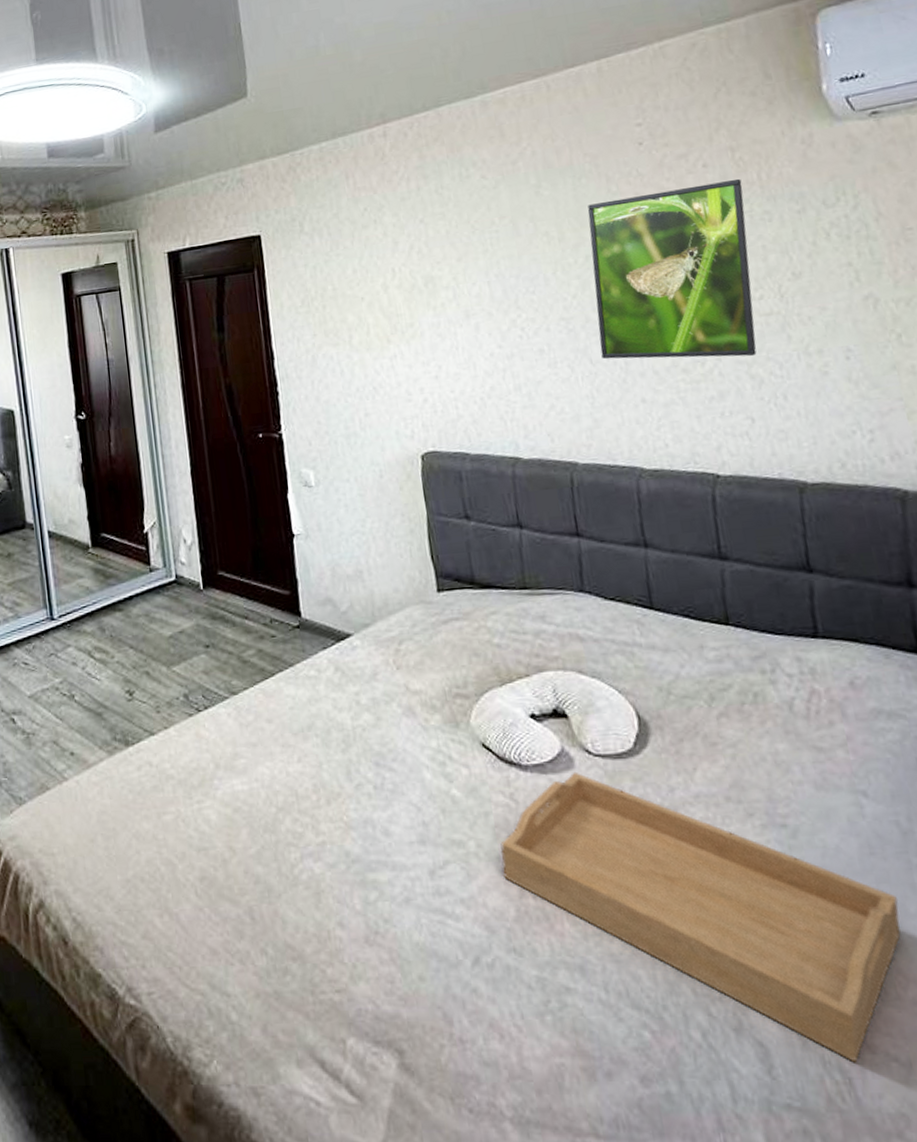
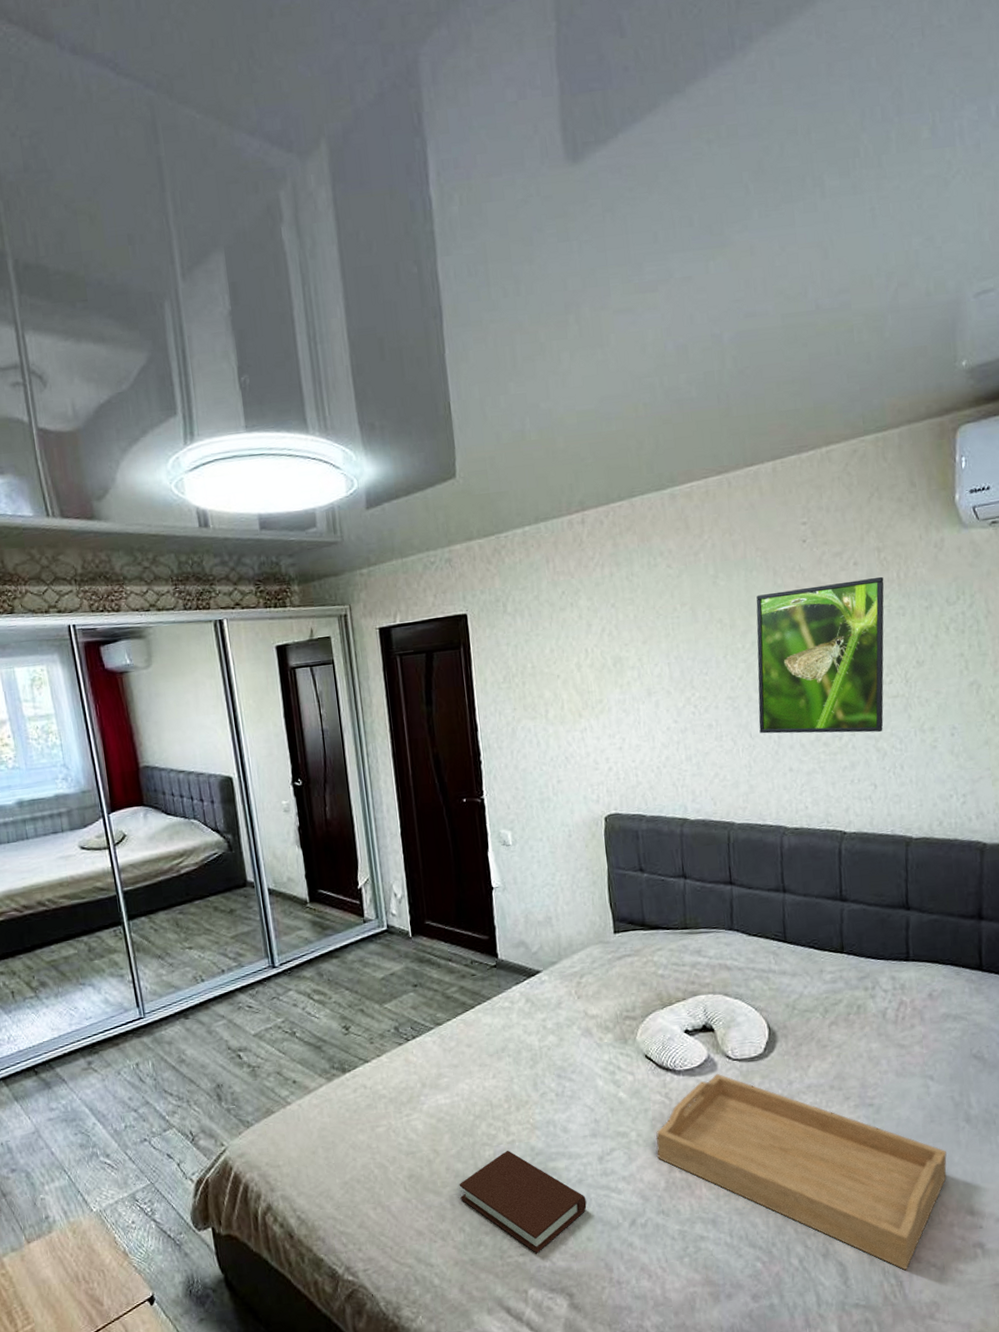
book: none [259,854,417,991] -> present [459,1151,587,1253]

